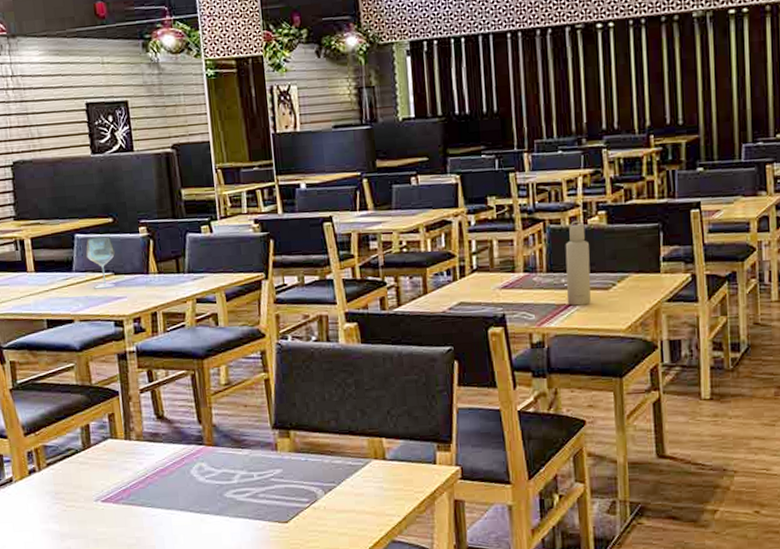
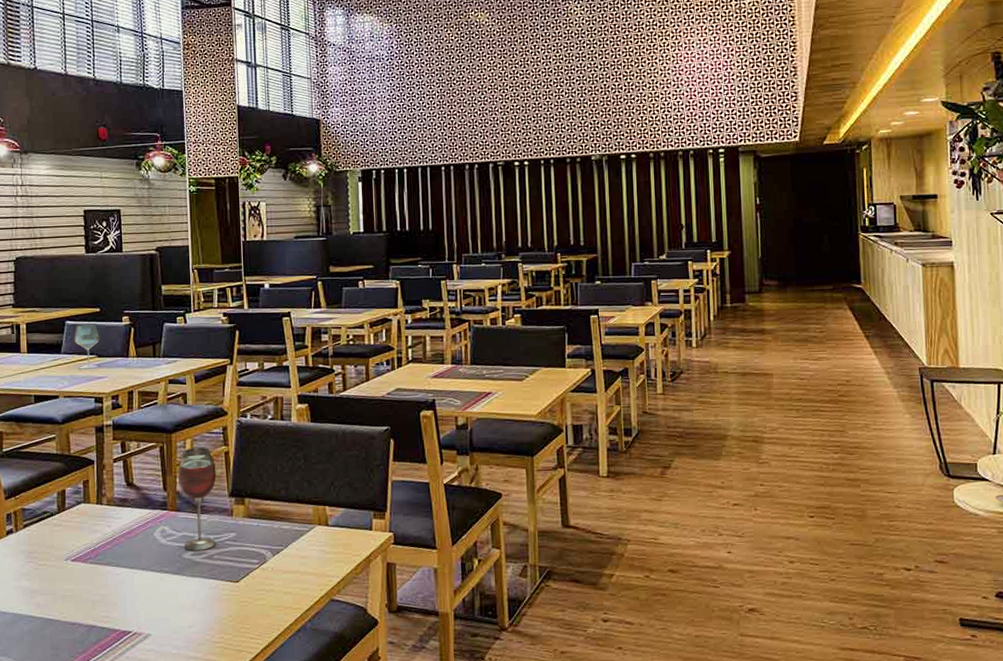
wineglass: none [213,374,260,489] -> present [178,447,217,551]
bottle: present [565,220,591,306] -> none [486,321,508,394]

